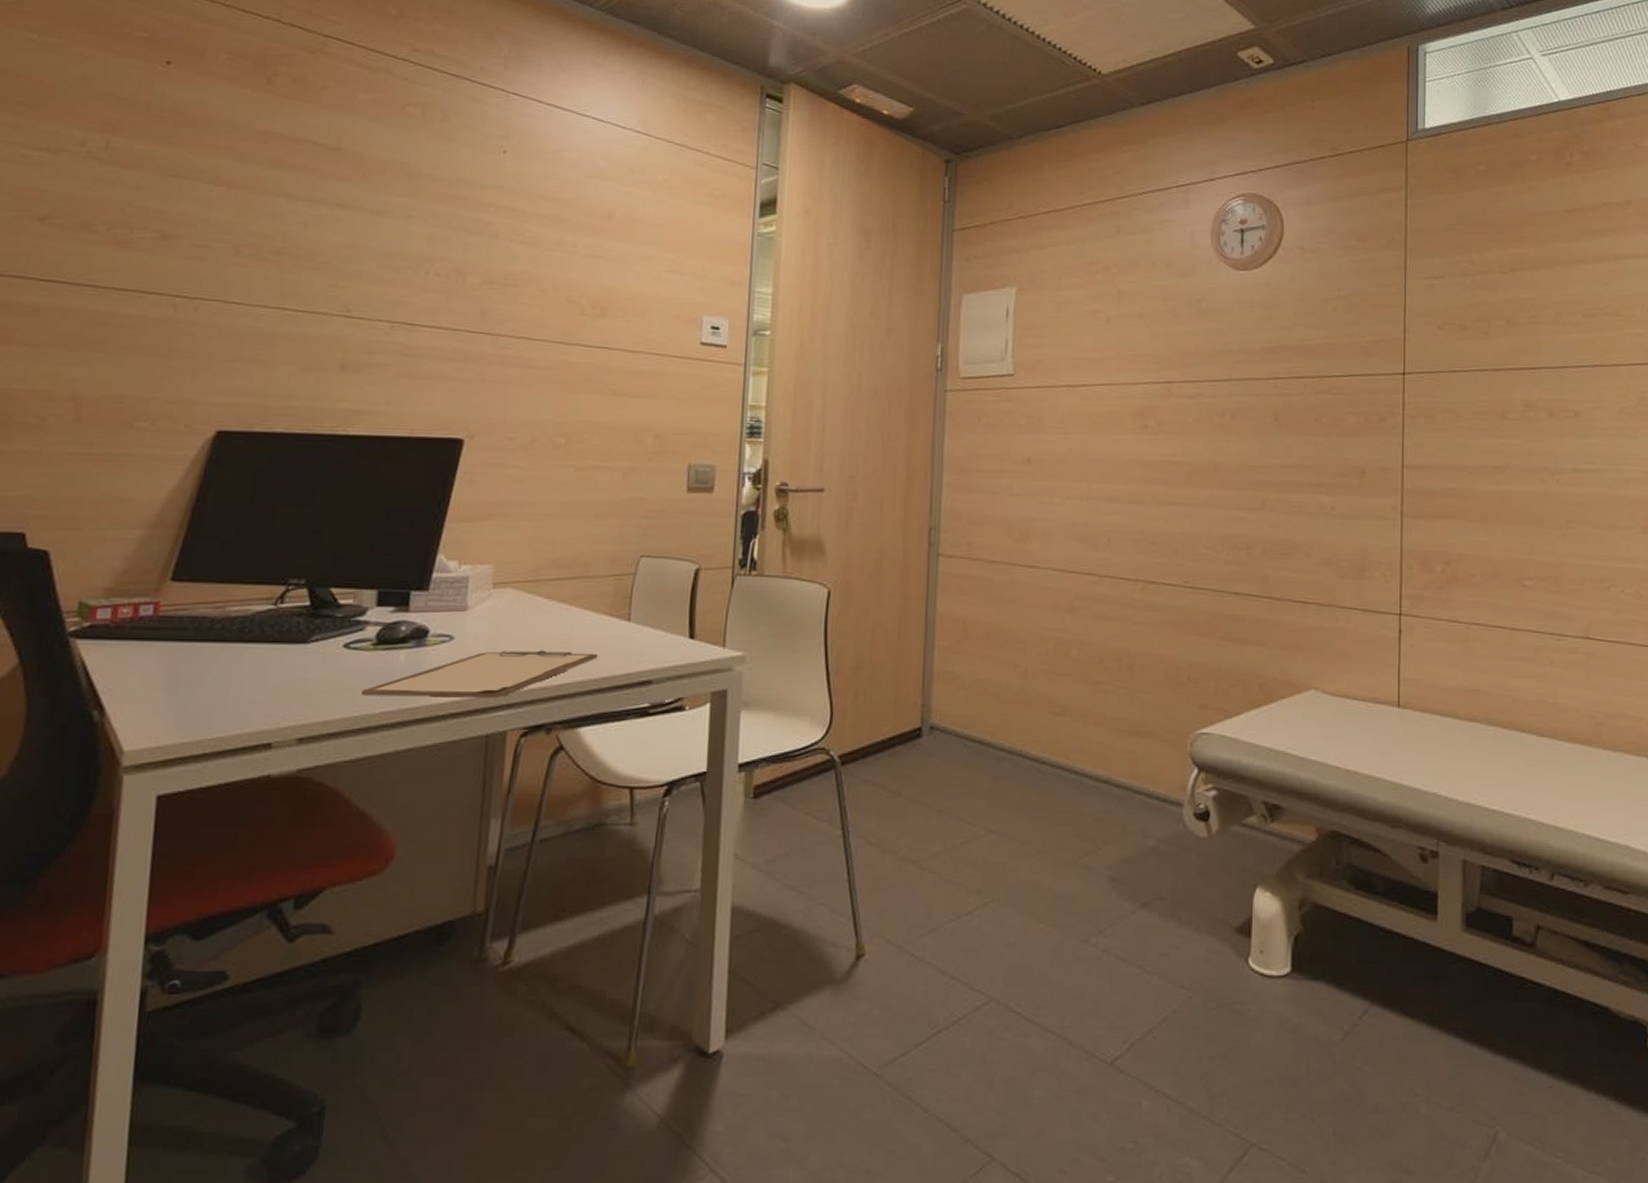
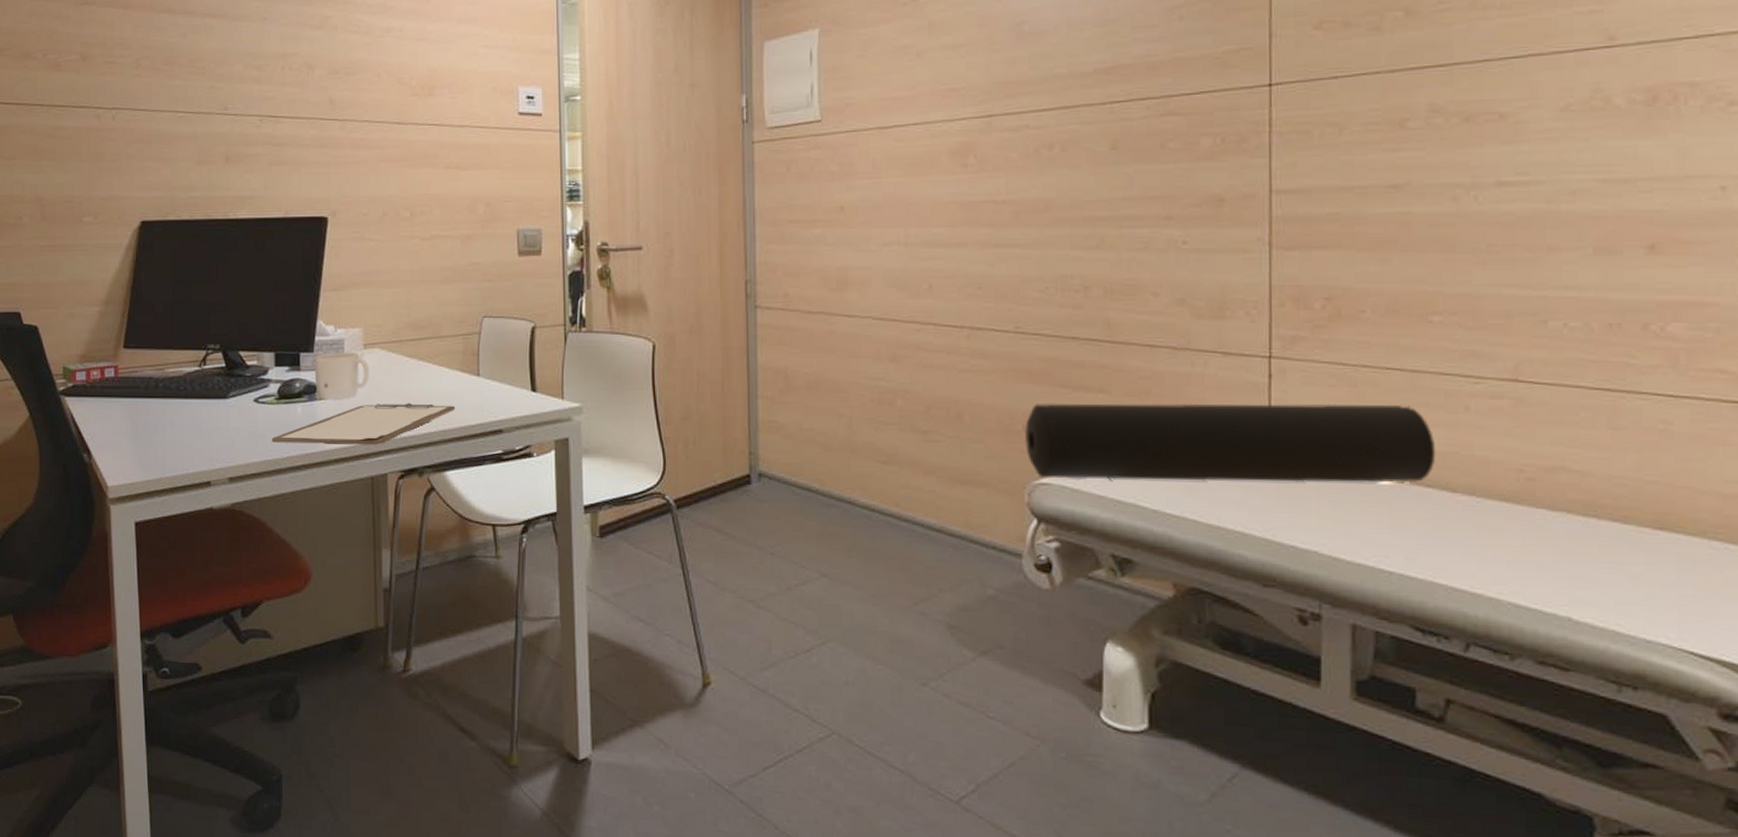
mug: none [426,592,498,647] -> present [314,353,370,400]
foam roller: none [1189,655,1529,729] -> present [1024,402,1436,482]

